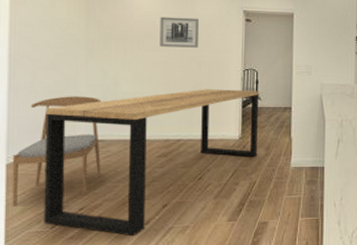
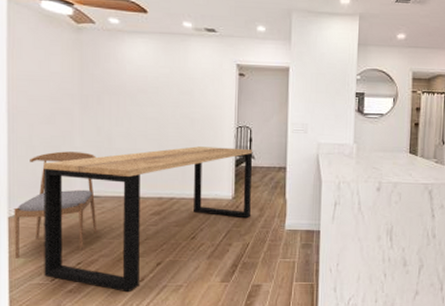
wall art: present [159,16,199,48] -> none [152,71,191,104]

